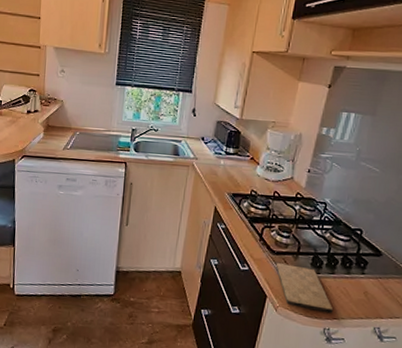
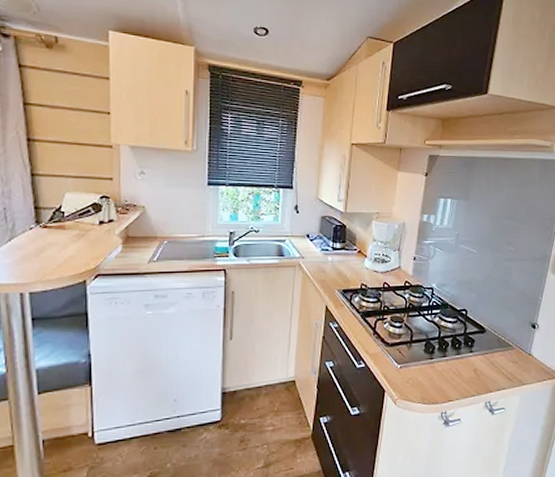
cutting board: present [275,263,334,314] -> none [391,354,448,397]

